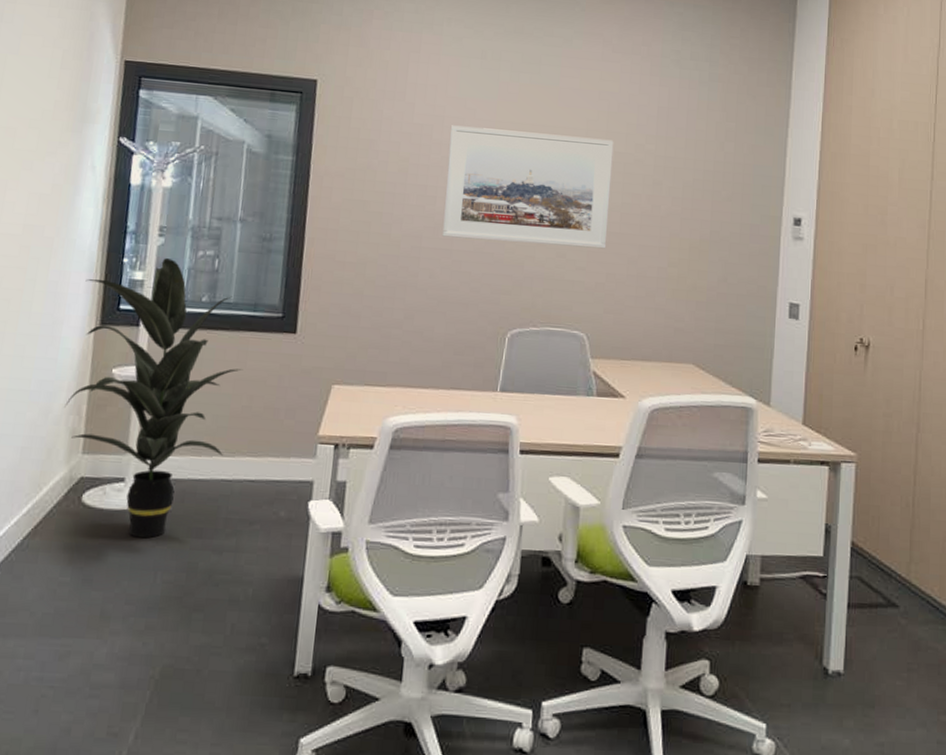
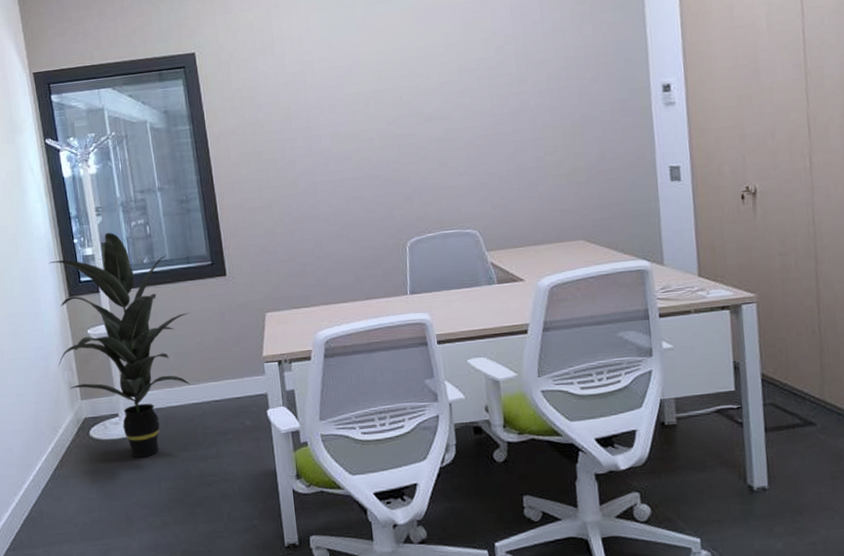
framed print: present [442,125,614,249] -> none [321,48,484,169]

